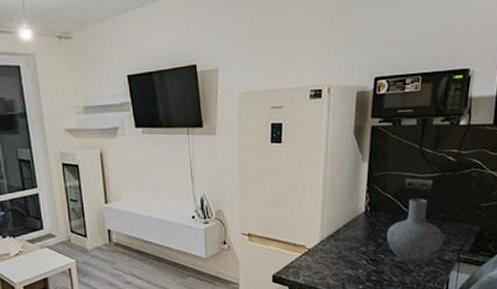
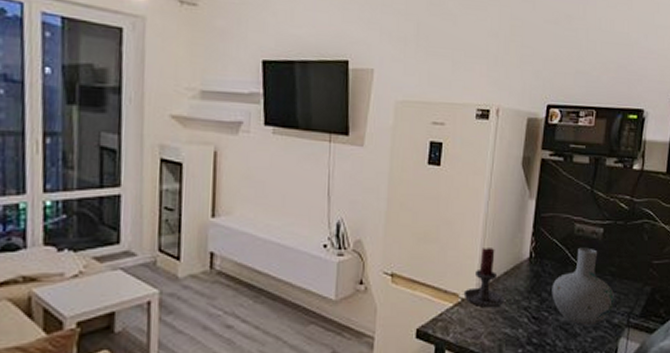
candle holder: none [309,206,355,255] -> present [463,248,516,308]

